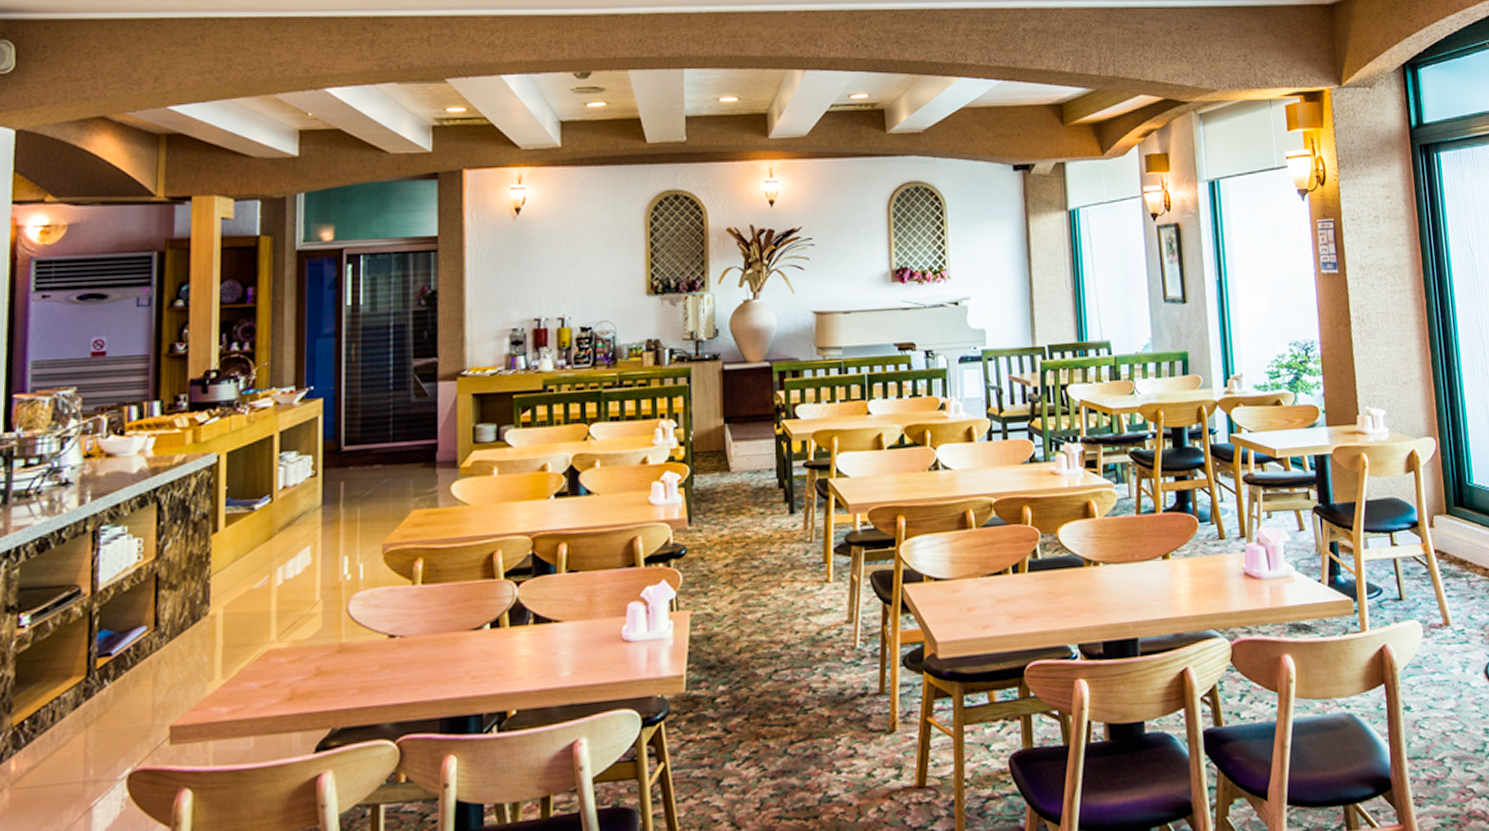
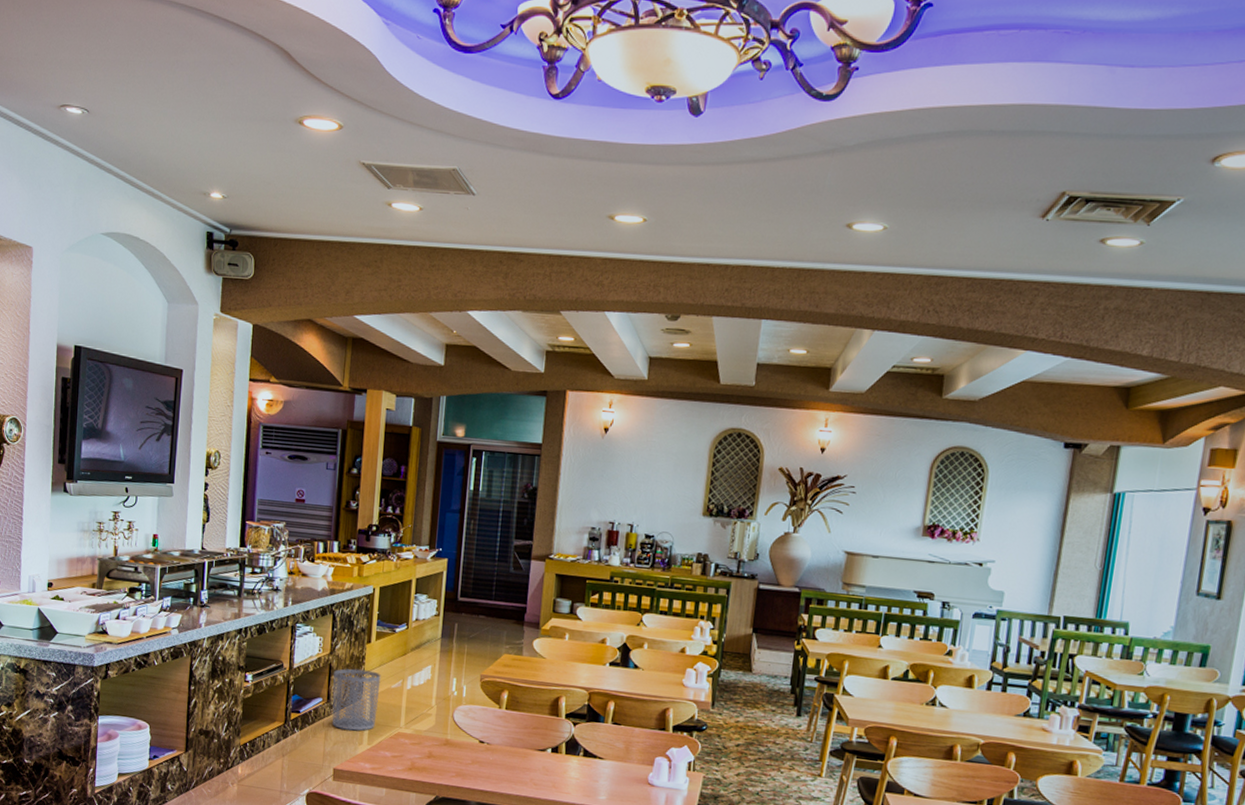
waste bin: none [161,570,237,666] -> present [332,668,381,731]

